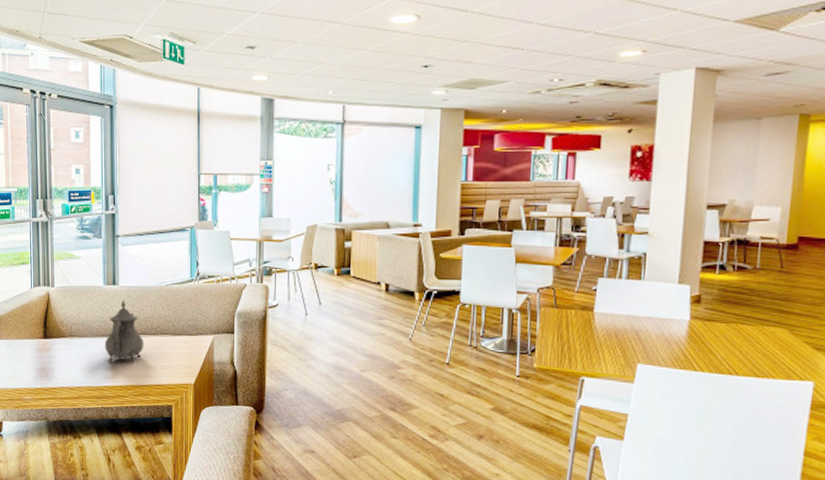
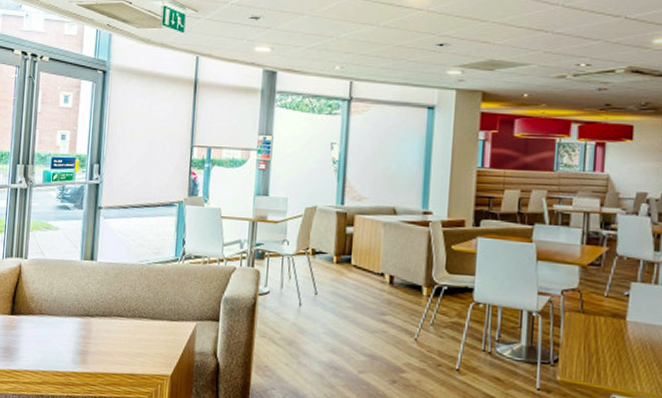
teapot: present [104,299,144,363] -> none [76,277,120,348]

